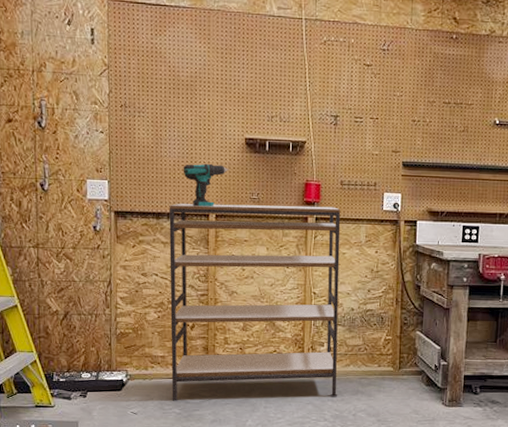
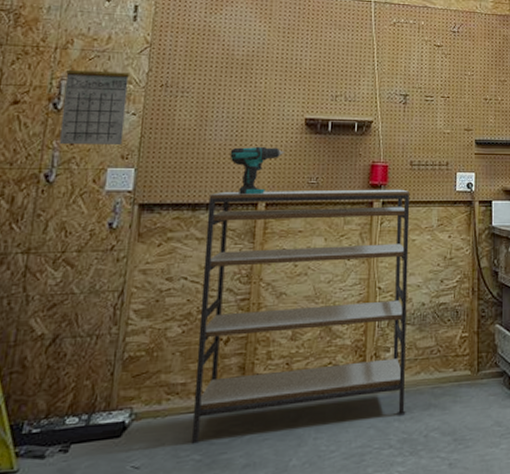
calendar: none [44,77,96,159] -> present [59,55,131,144]

